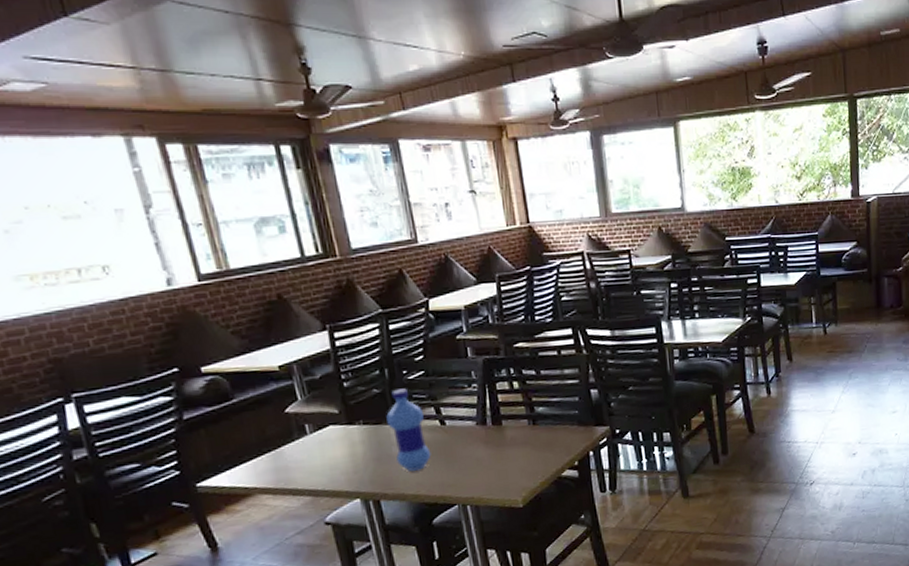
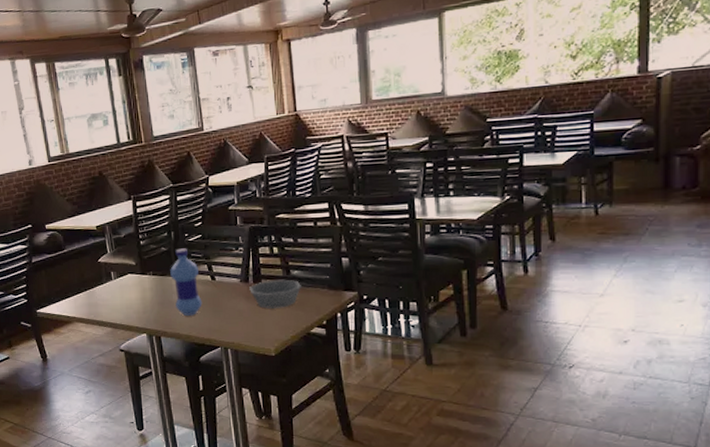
bowl: none [488,418,548,454] -> present [249,279,301,309]

